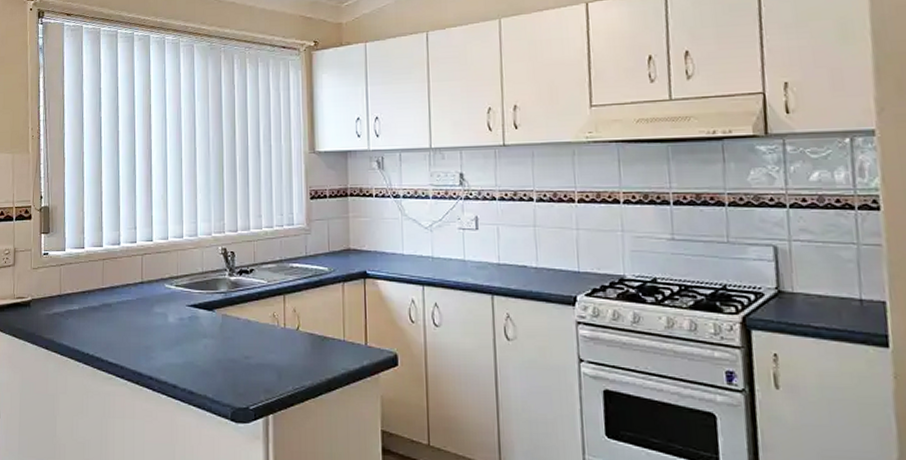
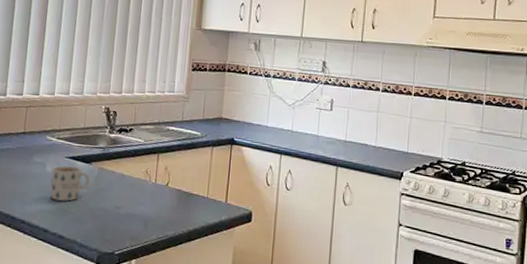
mug: none [174,315,215,354] -> present [49,166,91,202]

